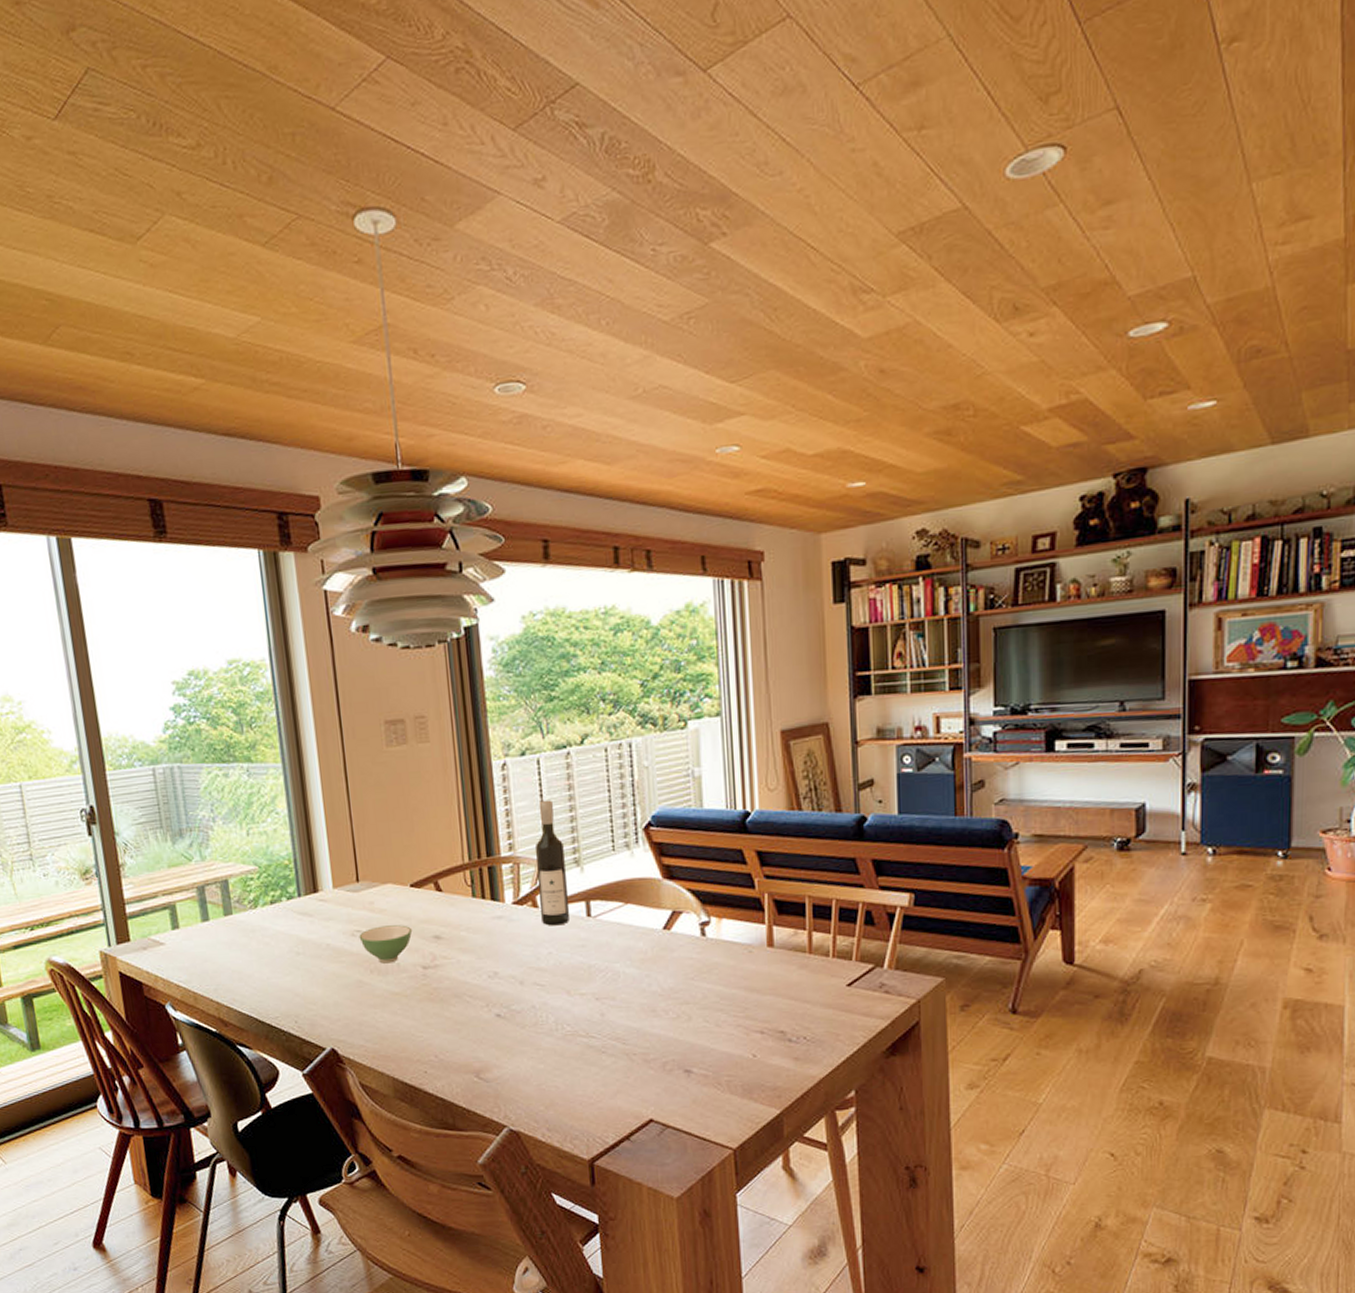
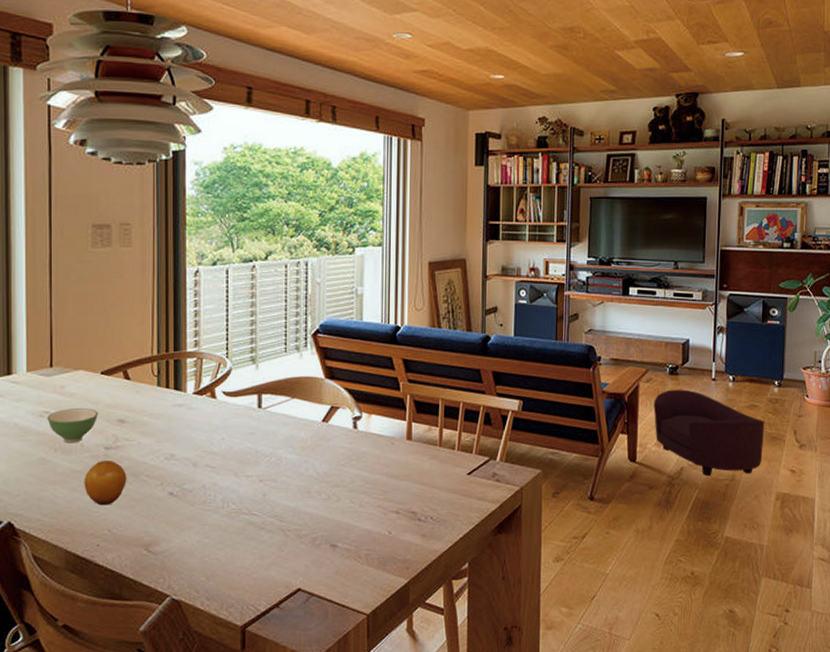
fruit: none [404,980,450,1030] -> present [84,460,127,506]
bottle: present [534,800,571,926] -> none [217,305,244,415]
dog bed: none [1096,869,1264,979] -> present [653,389,765,476]

